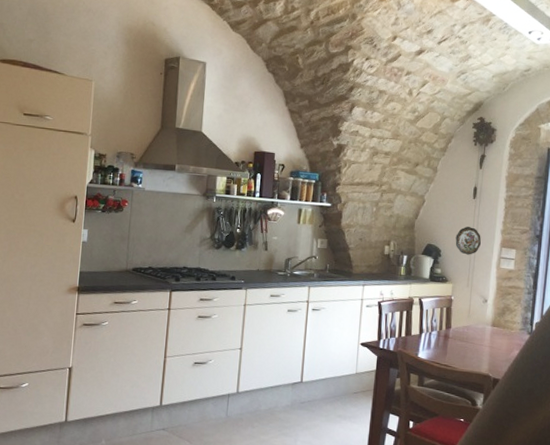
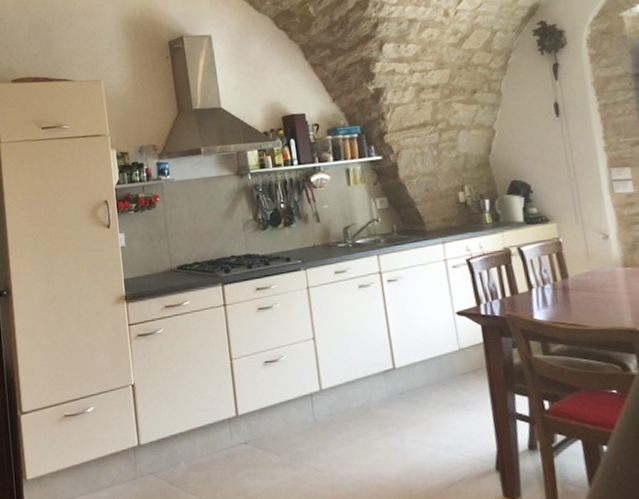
decorative plate: present [455,227,481,255] -> none [545,150,581,185]

